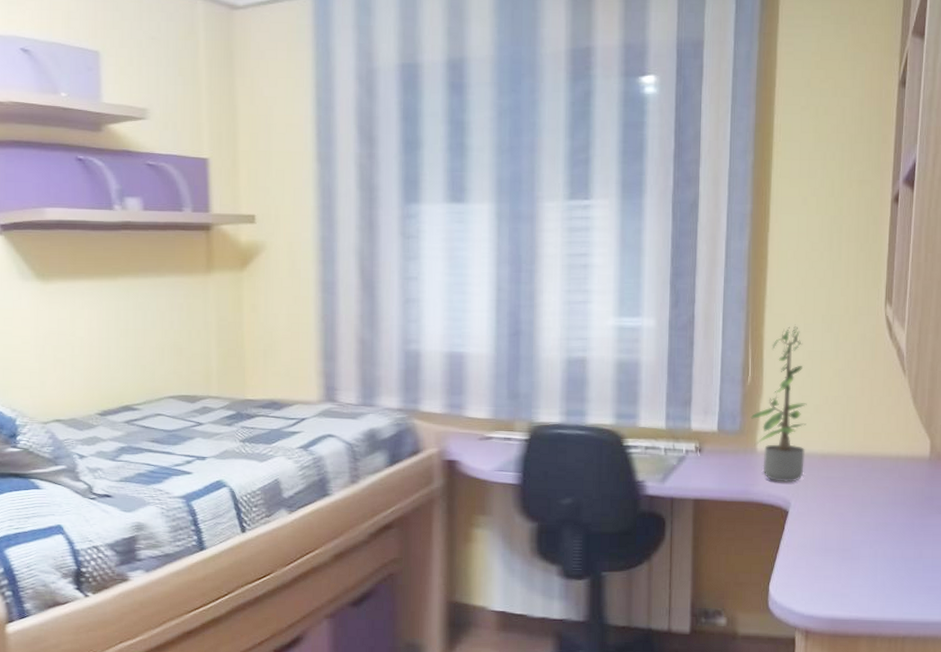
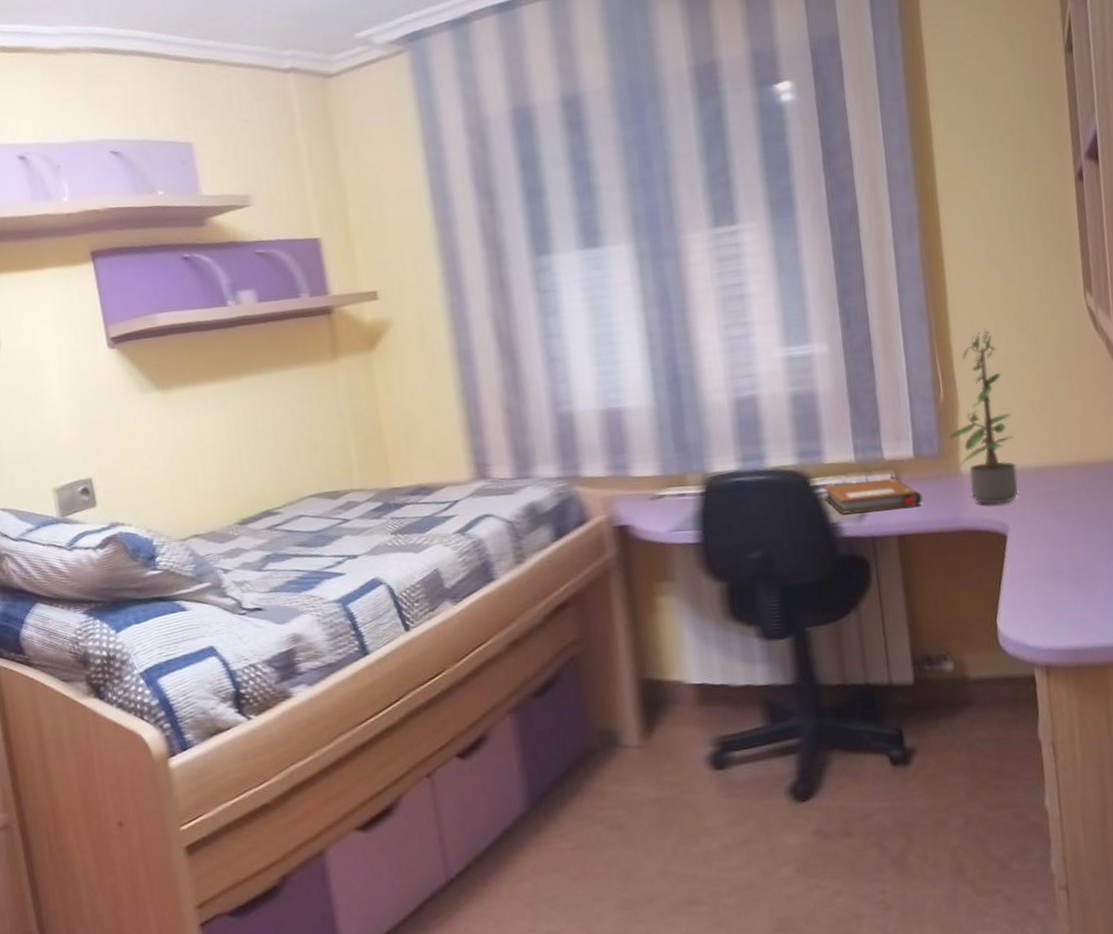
notebook: none [634,447,720,475] -> present [823,478,923,514]

